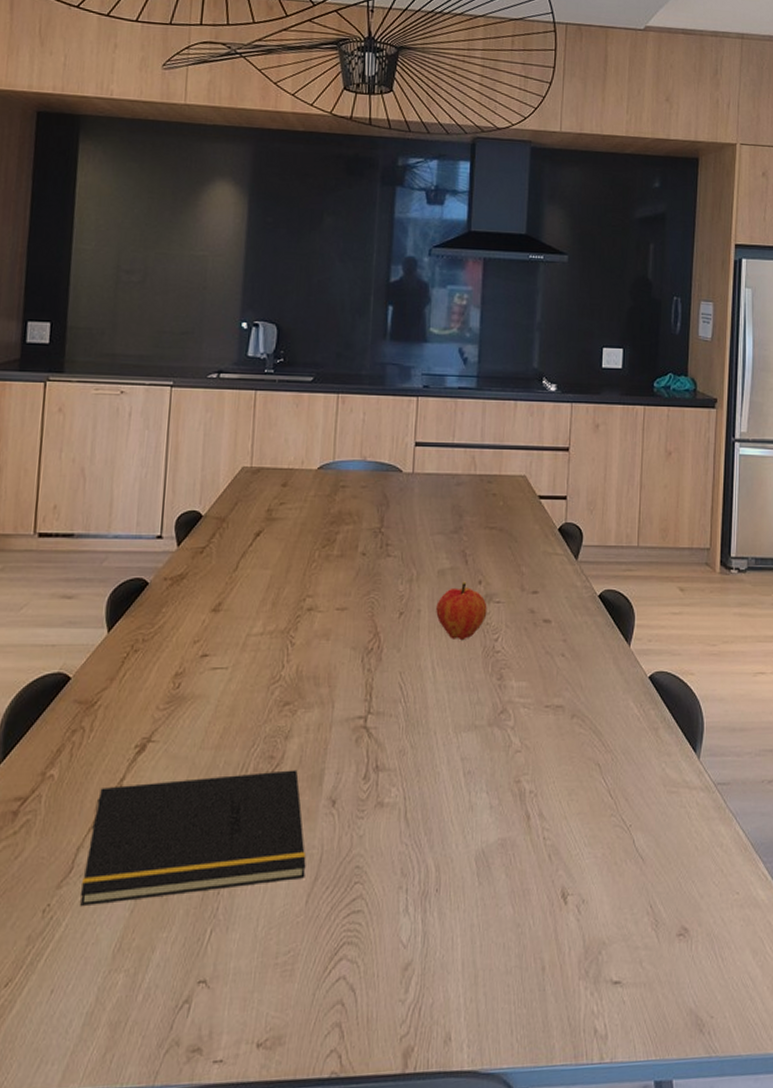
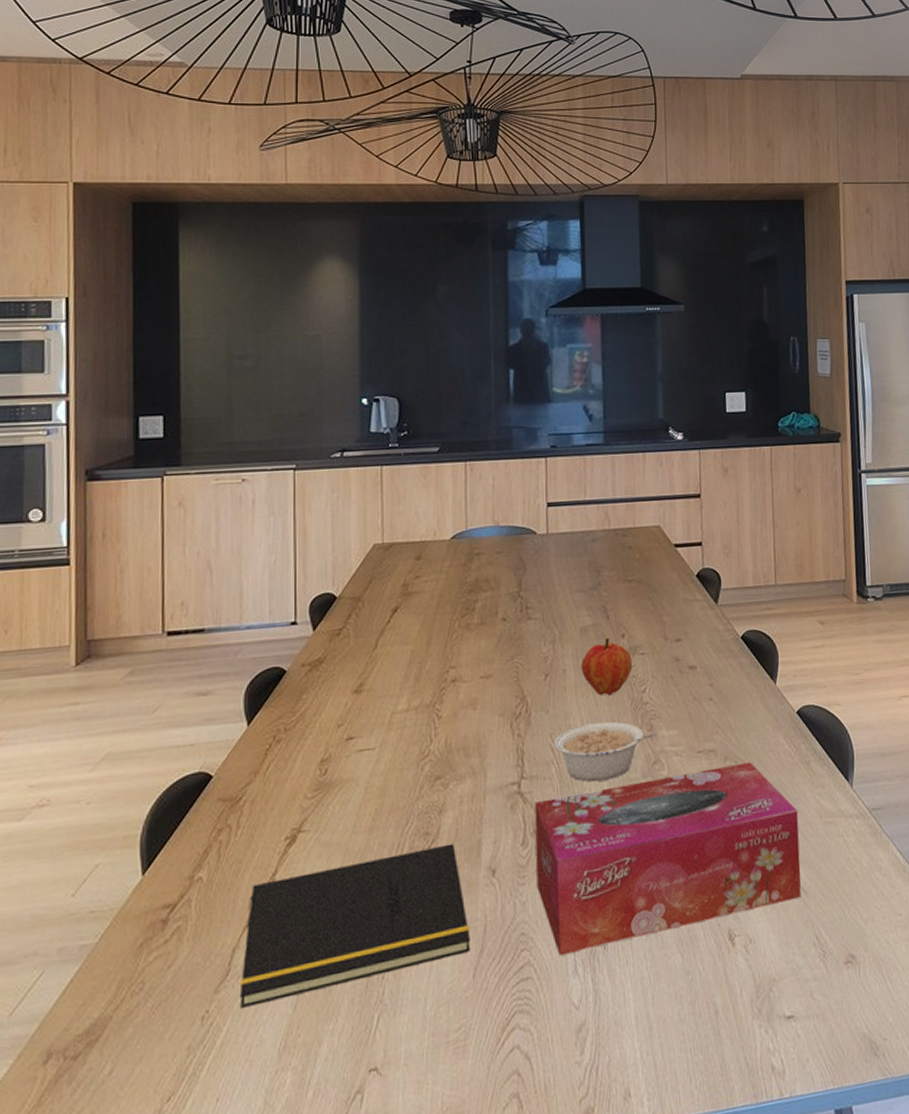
tissue box: none [375,722,642,893] -> present [535,761,801,956]
legume: none [402,666,506,725] -> present [553,721,657,782]

